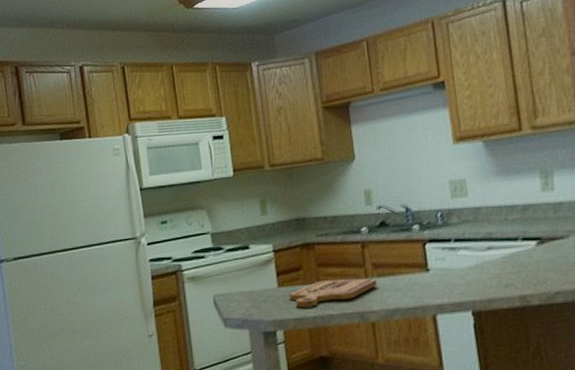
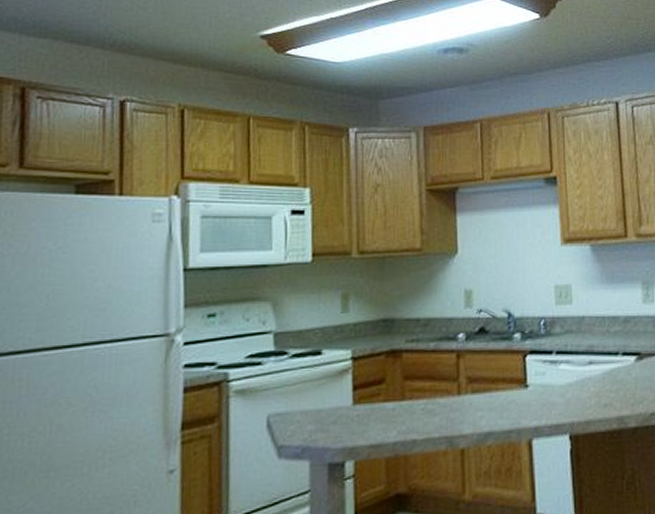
cutting board: present [289,278,377,308] -> none [366,394,470,431]

